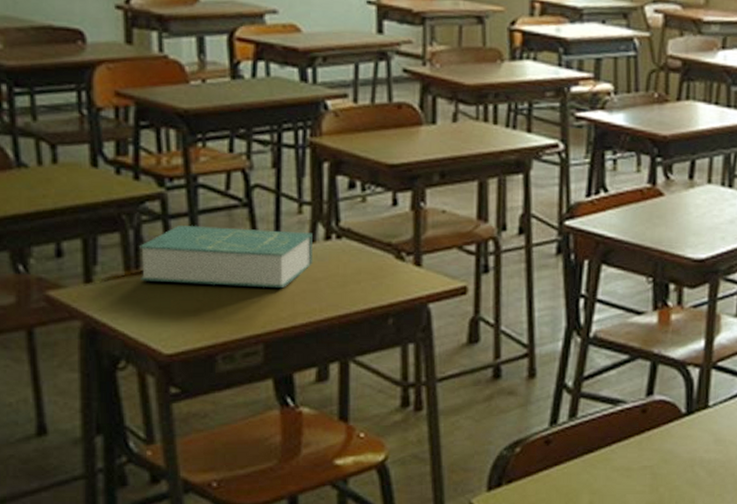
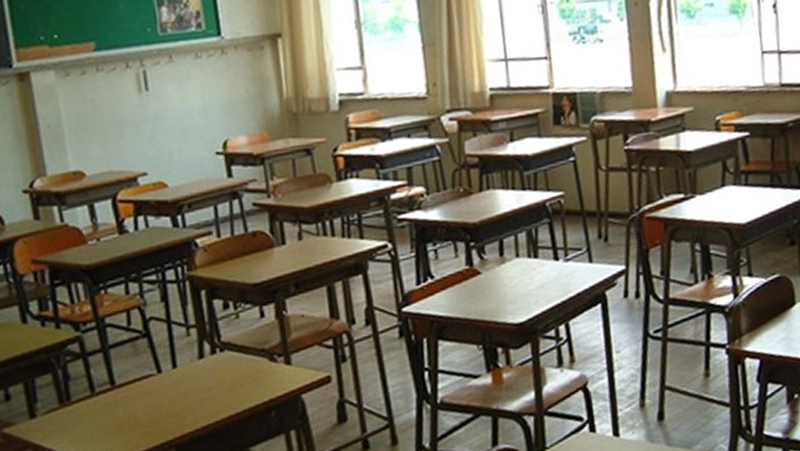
book: present [139,225,313,288] -> none [68,350,205,410]

